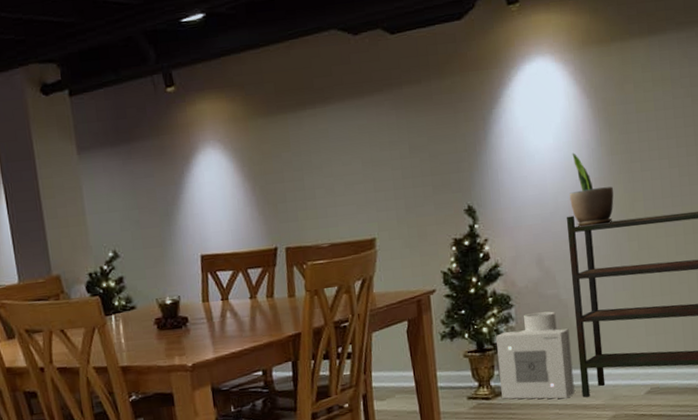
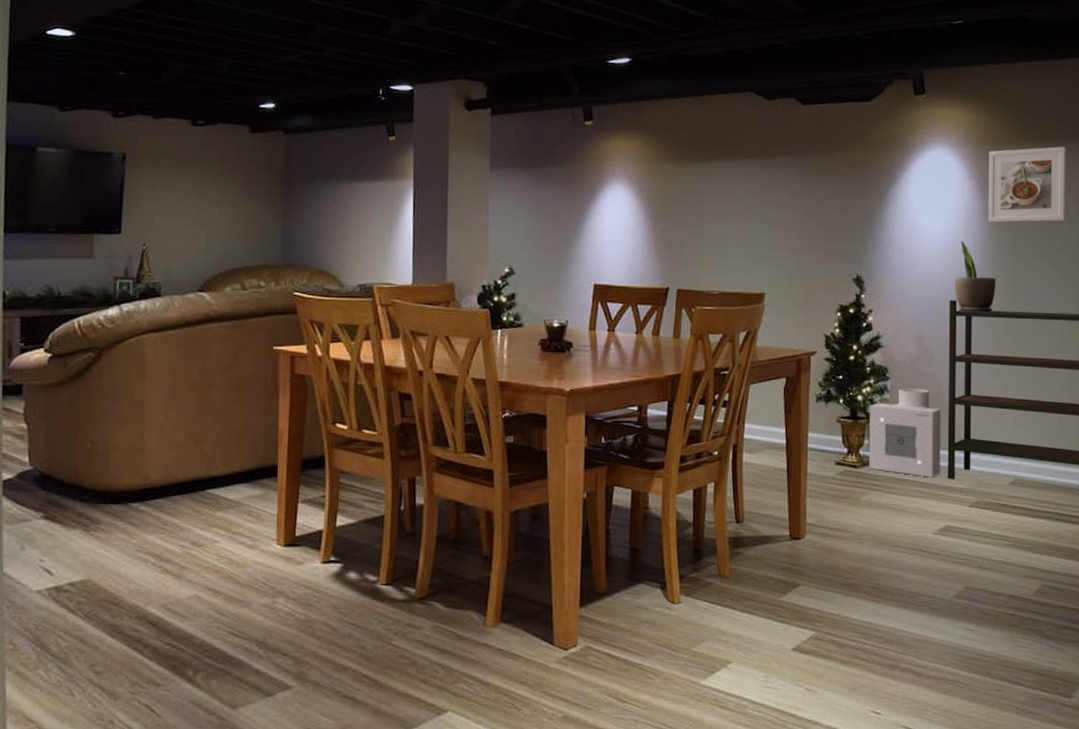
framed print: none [592,36,681,130] -> present [988,146,1066,223]

